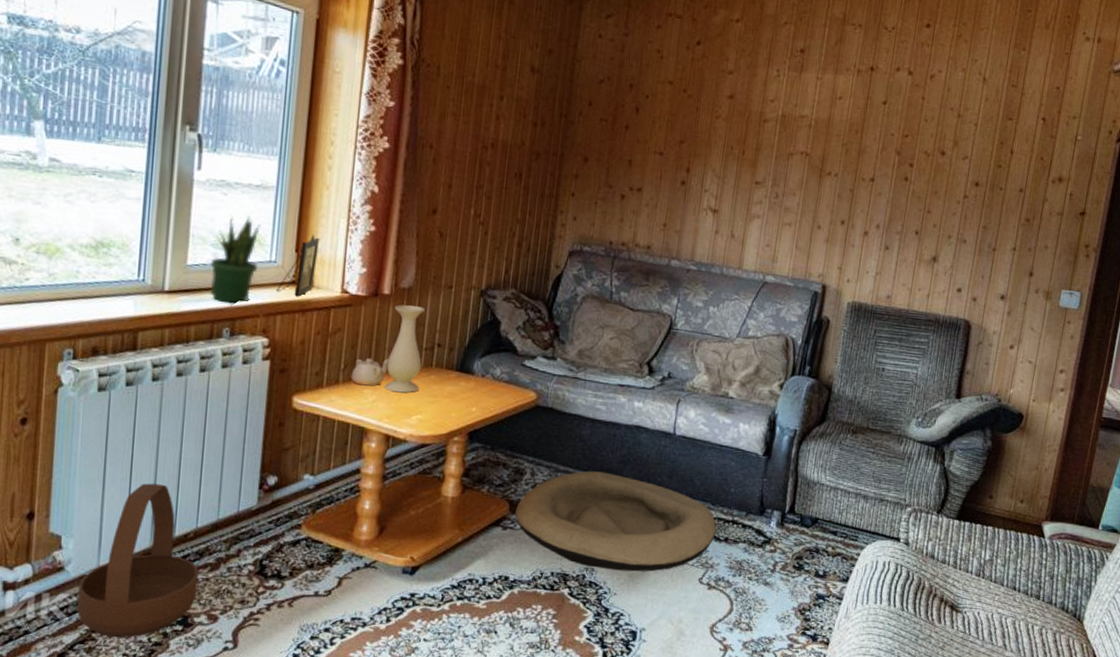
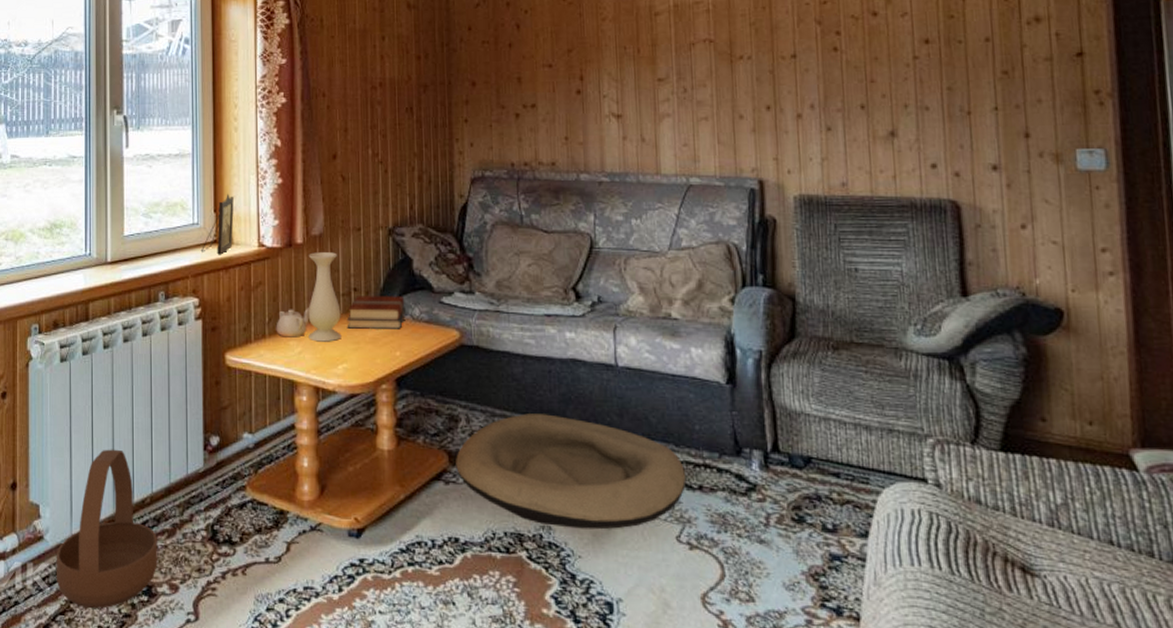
planter: present [210,215,261,304] -> none [143,183,183,268]
books: none [425,351,488,387] -> present [346,296,407,329]

